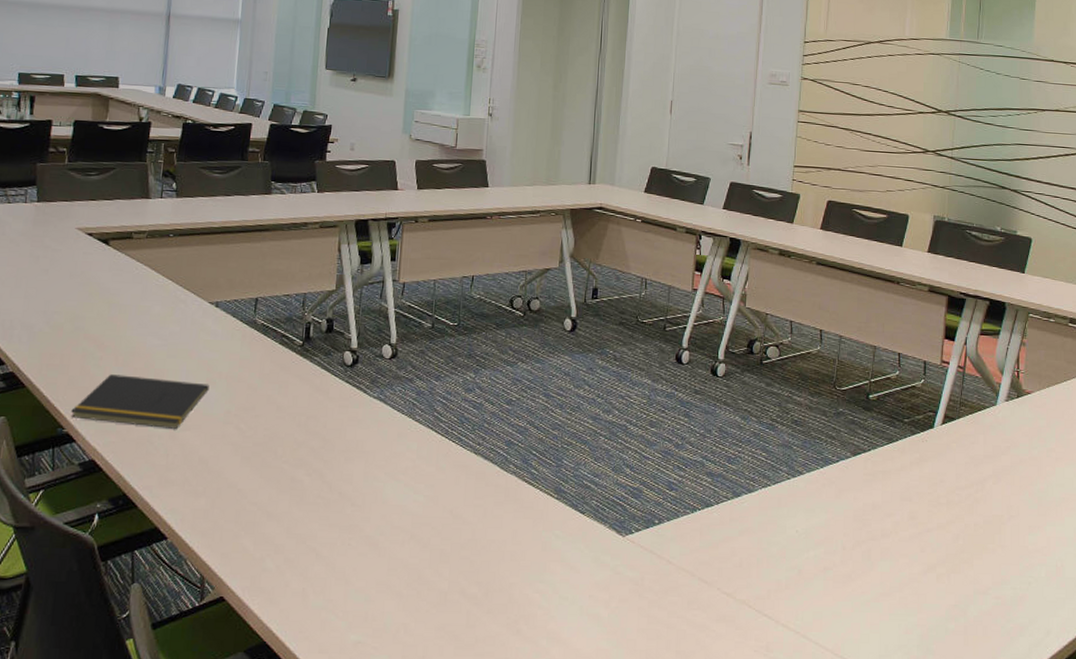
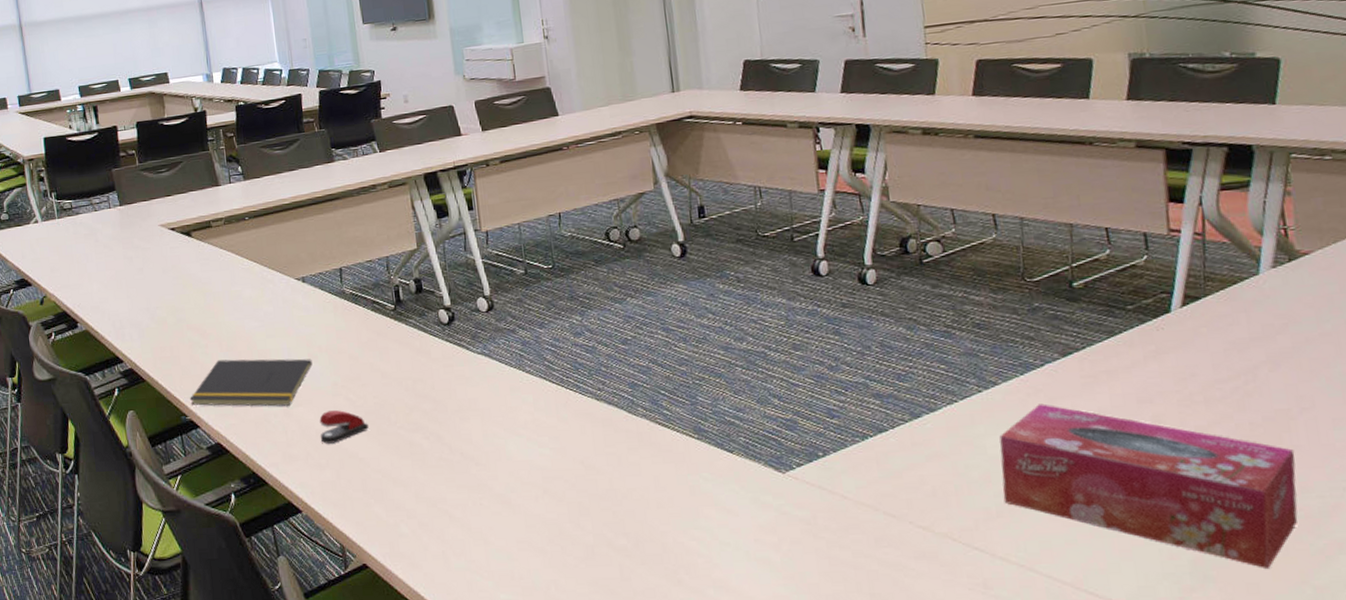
stapler: none [202,438,254,472] -> present [319,410,369,444]
tissue box: none [792,494,1001,645] -> present [999,403,1298,568]

